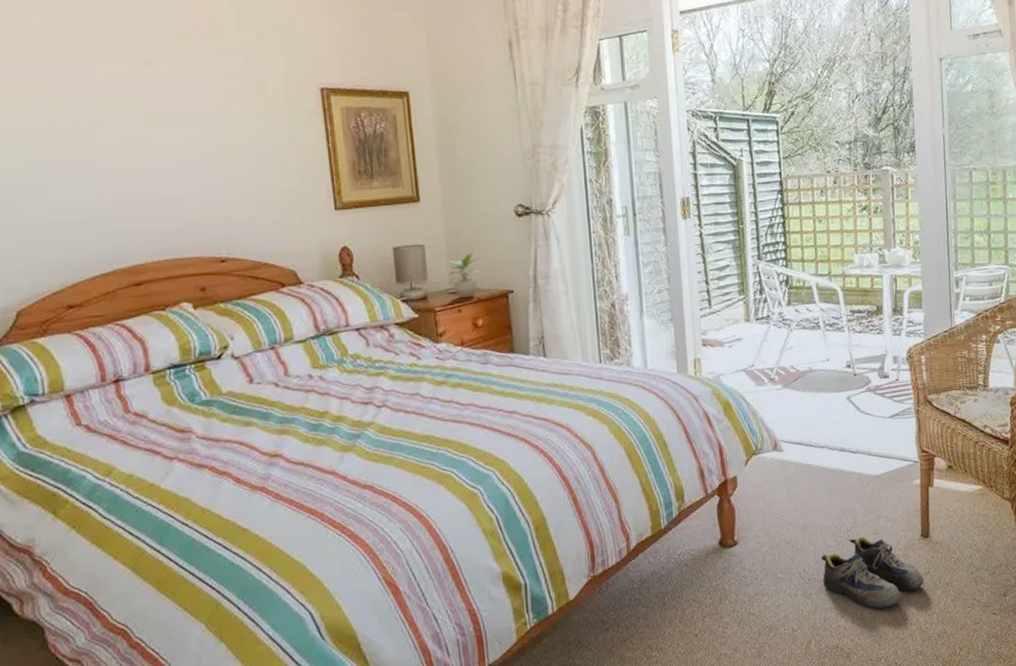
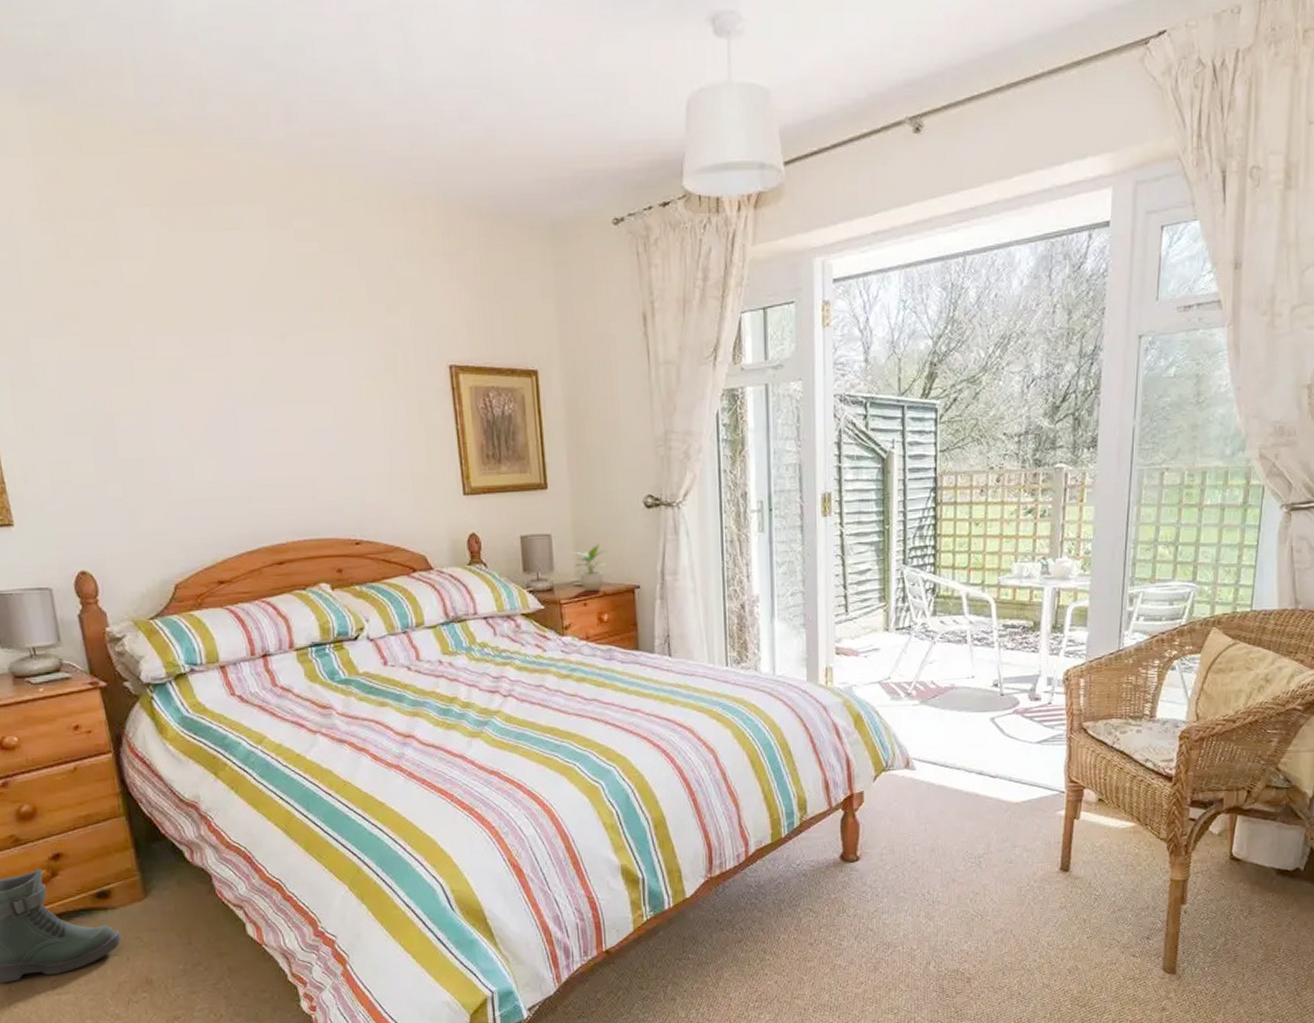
shoe: present [821,536,924,609] -> none [947,863,1058,938]

